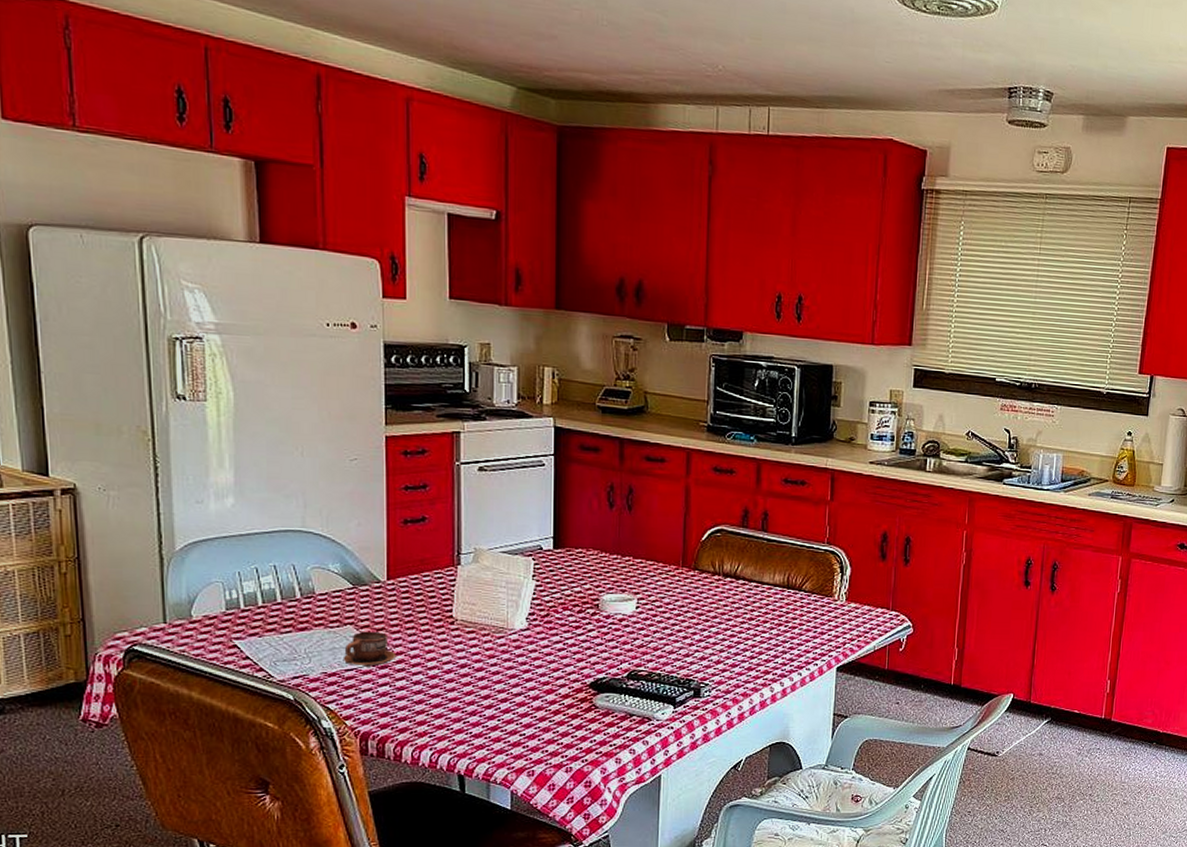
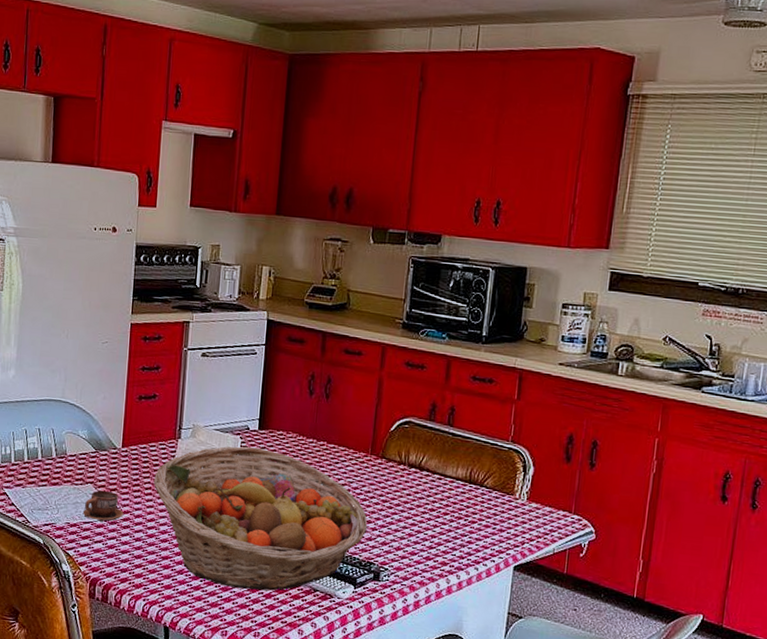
fruit basket: none [430,568,684,723] -> present [153,446,368,591]

